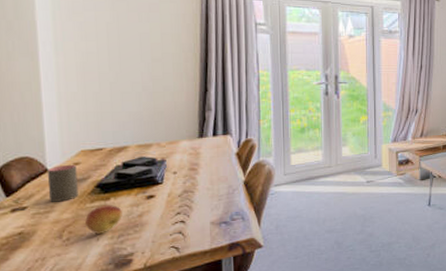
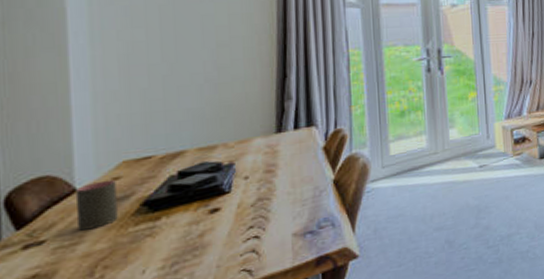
fruit: present [84,205,122,235] -> none [125,225,177,265]

